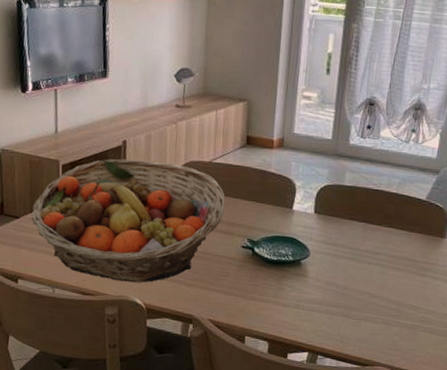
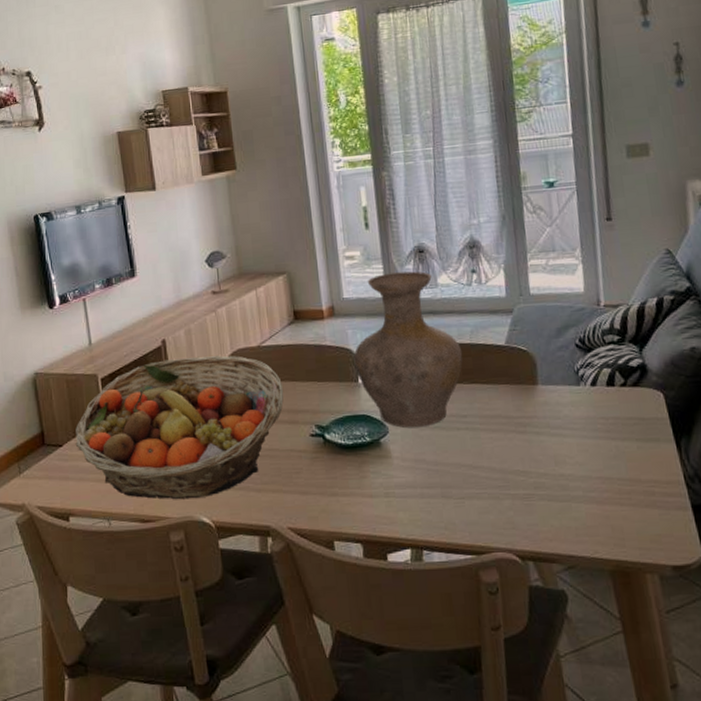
vase: none [291,118,388,256] -> present [353,271,463,428]

